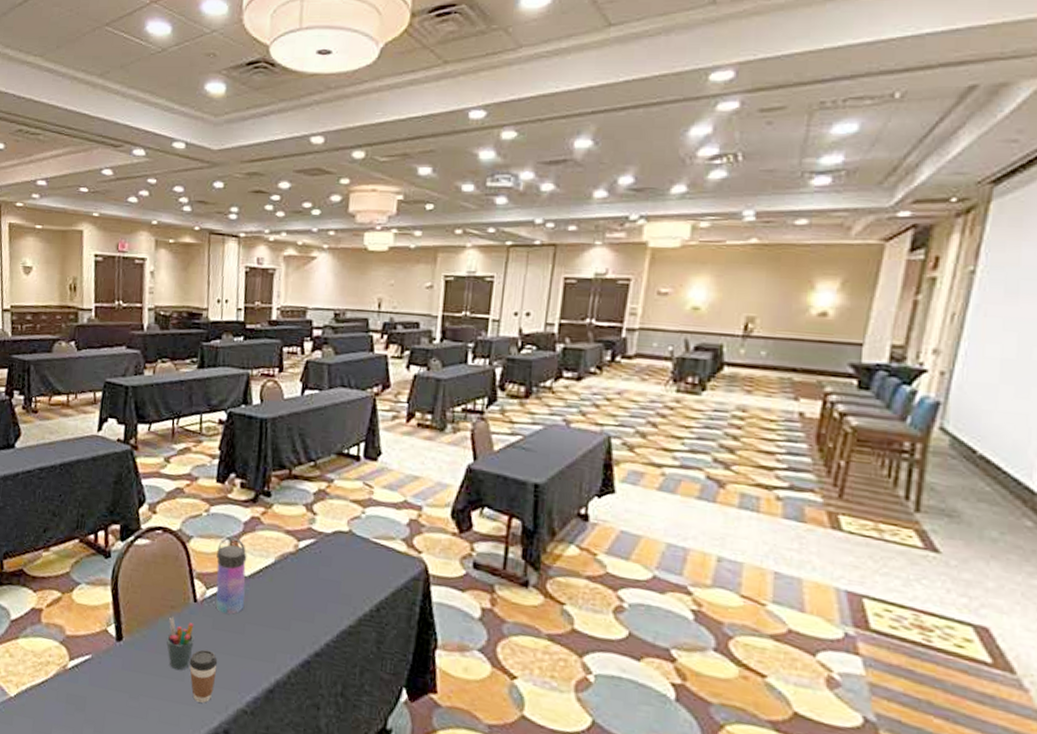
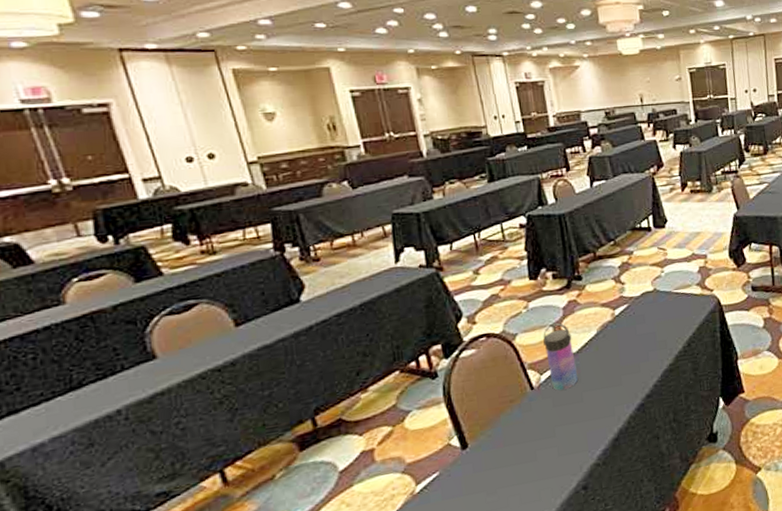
pen holder: present [166,617,195,671] -> none [511,408,539,454]
coffee cup: present [189,649,218,703] -> none [538,426,566,473]

